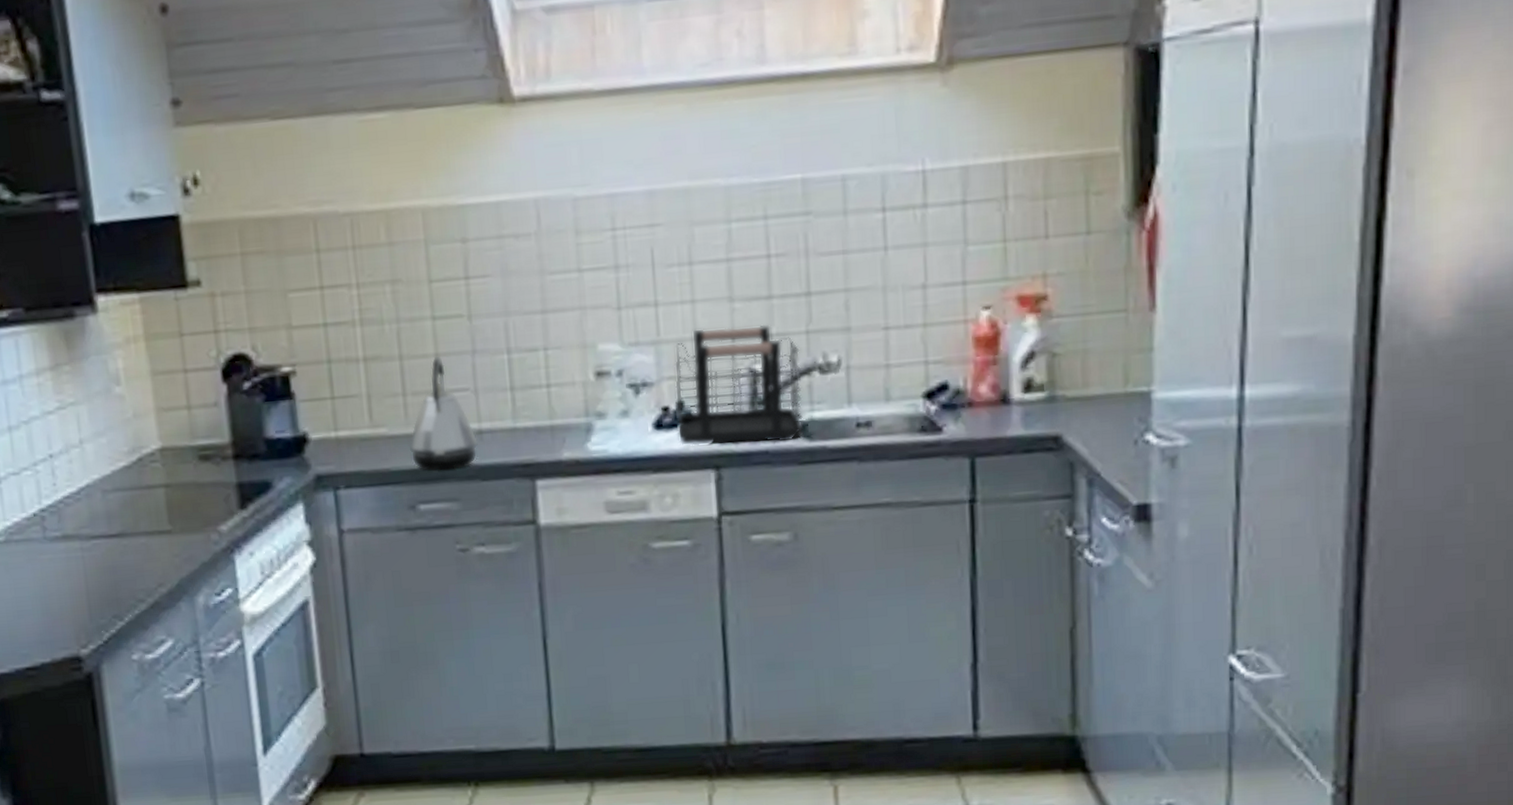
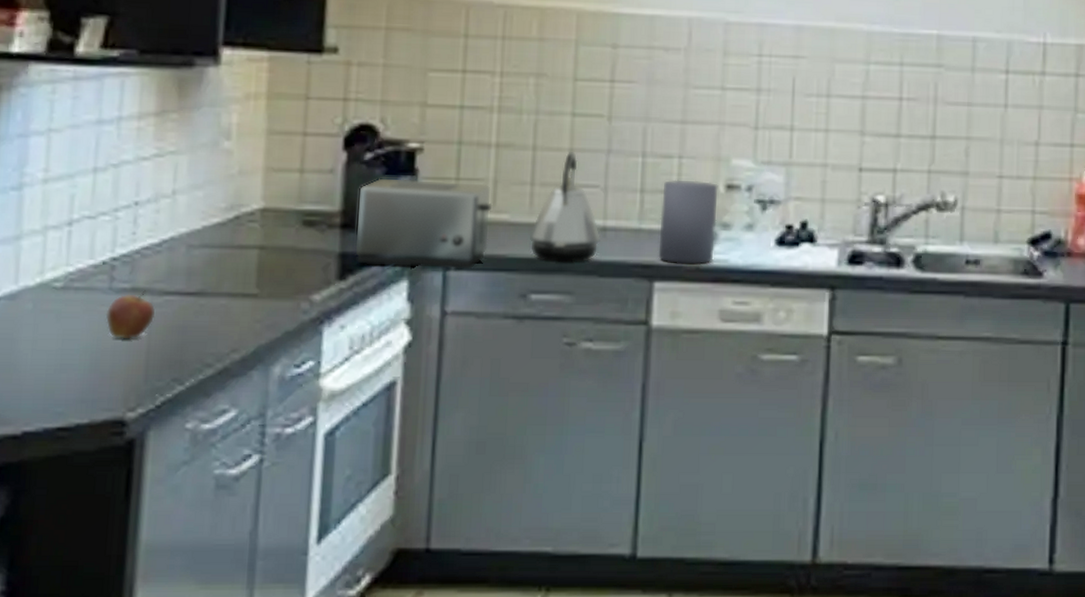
fruit: none [45,536,88,583] -> present [105,290,155,339]
toaster: none [243,399,372,493] -> present [355,178,493,271]
canister: none [532,371,592,460] -> present [658,179,718,265]
dish rack: present [674,324,803,446] -> none [798,155,921,270]

